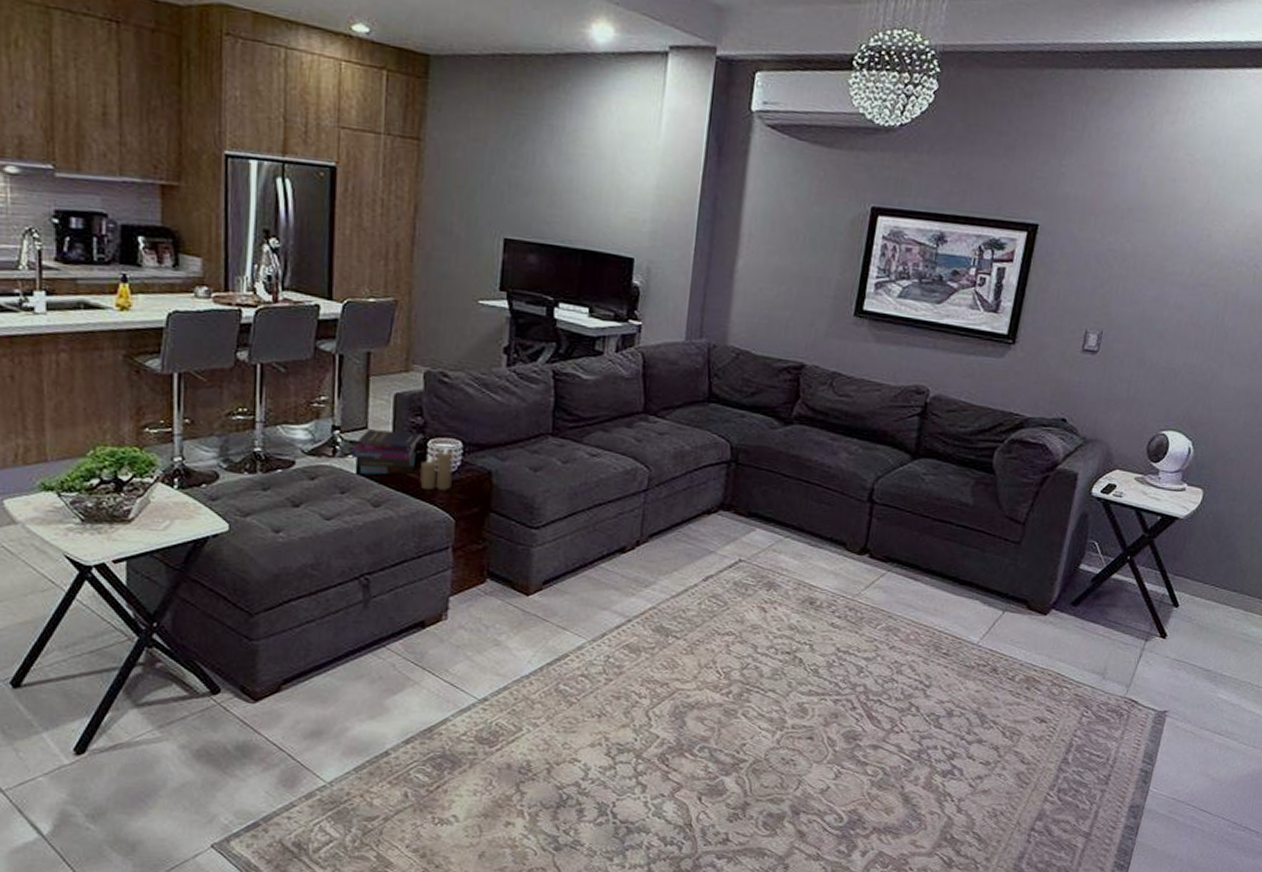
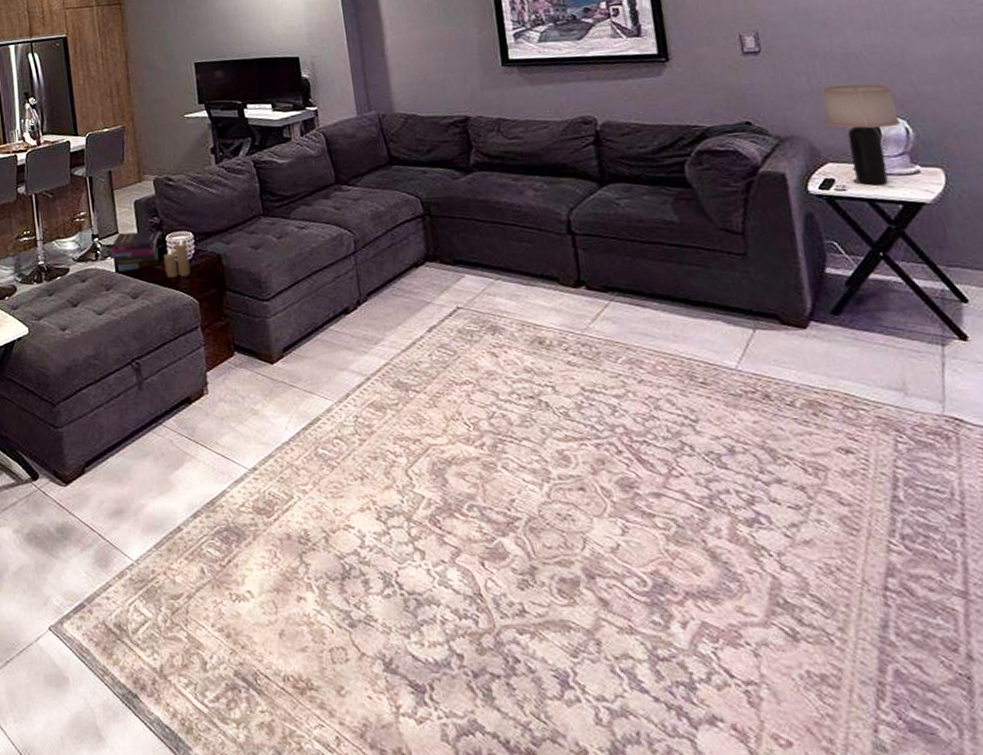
table lamp: none [1127,396,1193,497] -> present [822,84,901,186]

